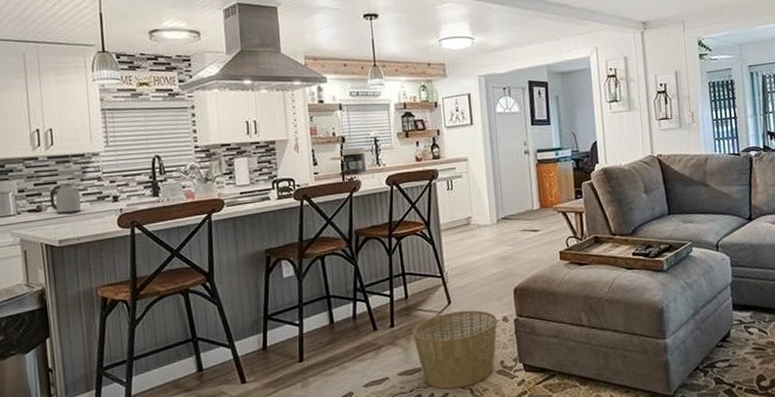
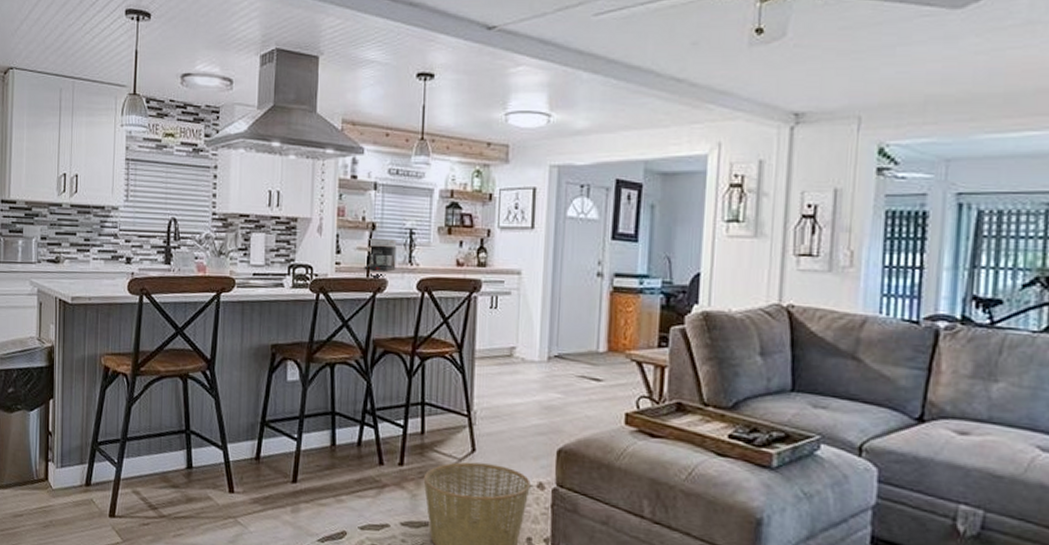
kettle: present [49,183,82,215] -> none [68,236,97,271]

